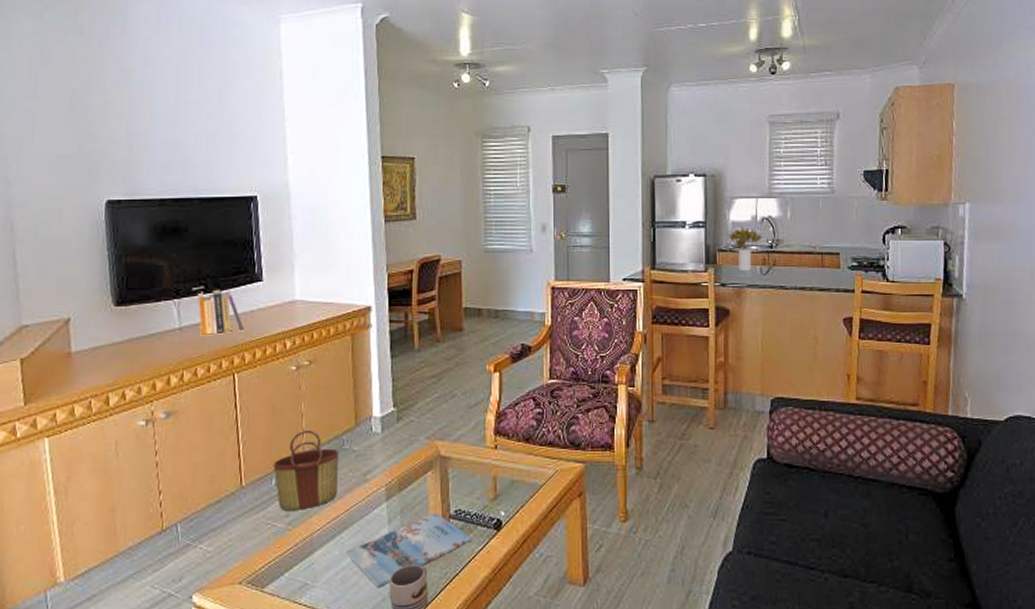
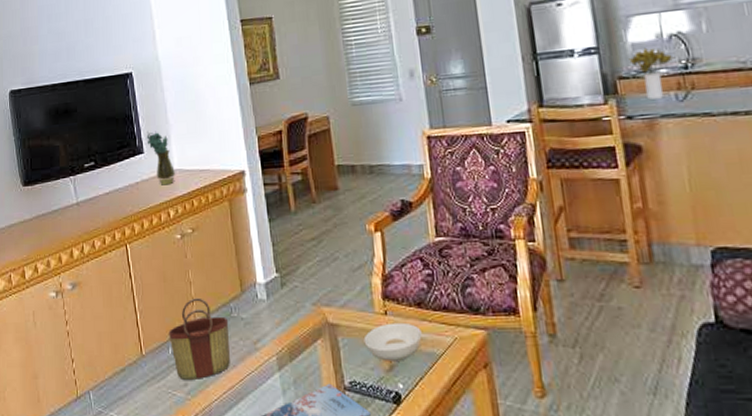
books: present [198,289,244,336] -> none [90,164,132,210]
vase: none [267,259,296,316] -> present [146,131,175,186]
bowl: none [472,456,527,491] -> present [363,322,422,361]

